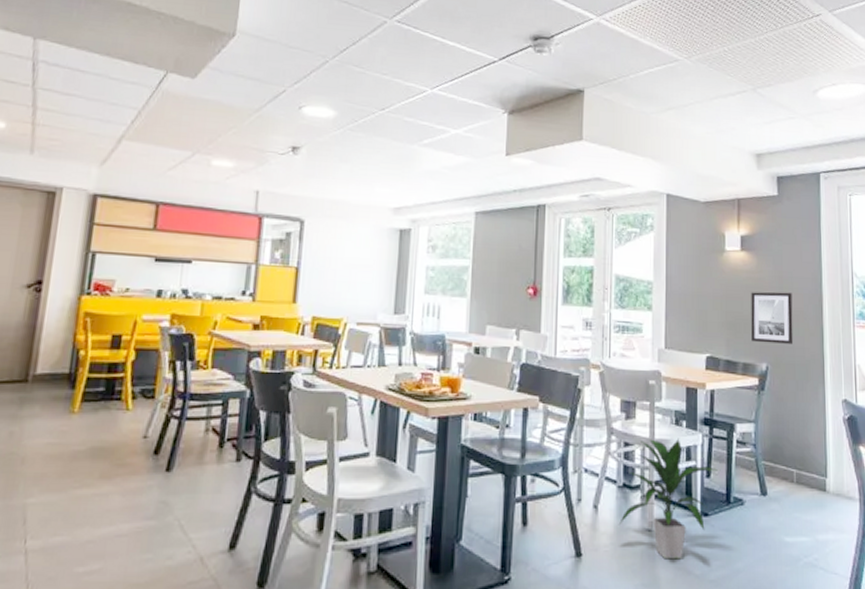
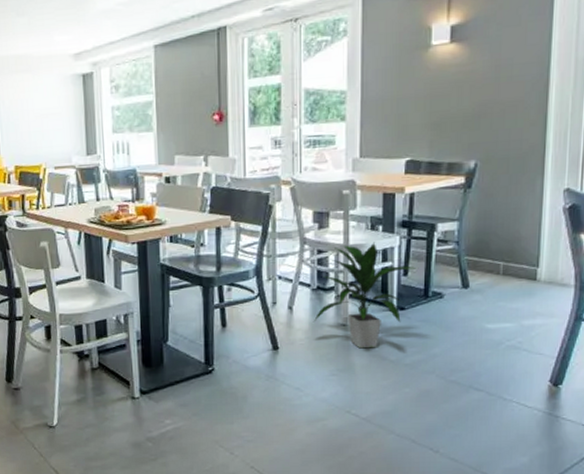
wall art: present [751,292,794,344] -> none [459,81,511,140]

